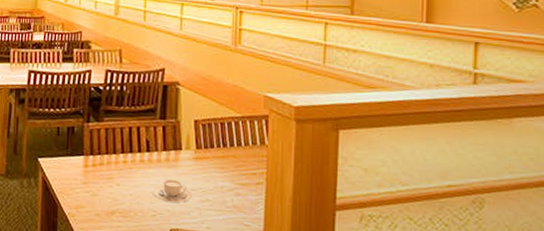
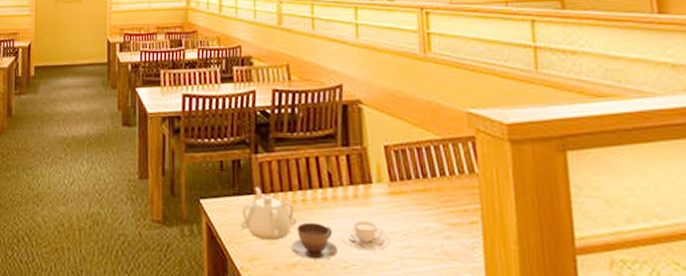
teapot: none [71,150,118,192] -> present [241,187,297,240]
teacup: none [110,179,150,209] -> present [290,222,339,260]

